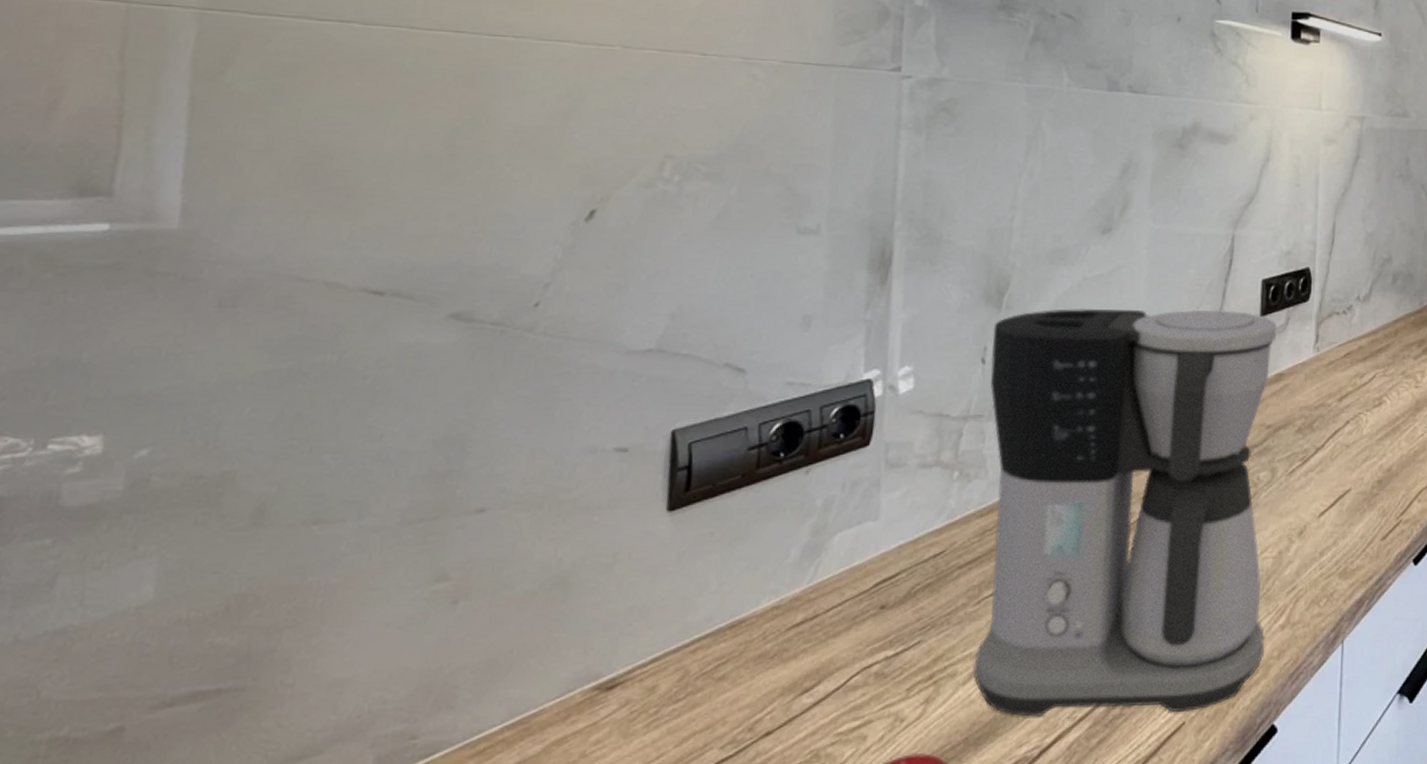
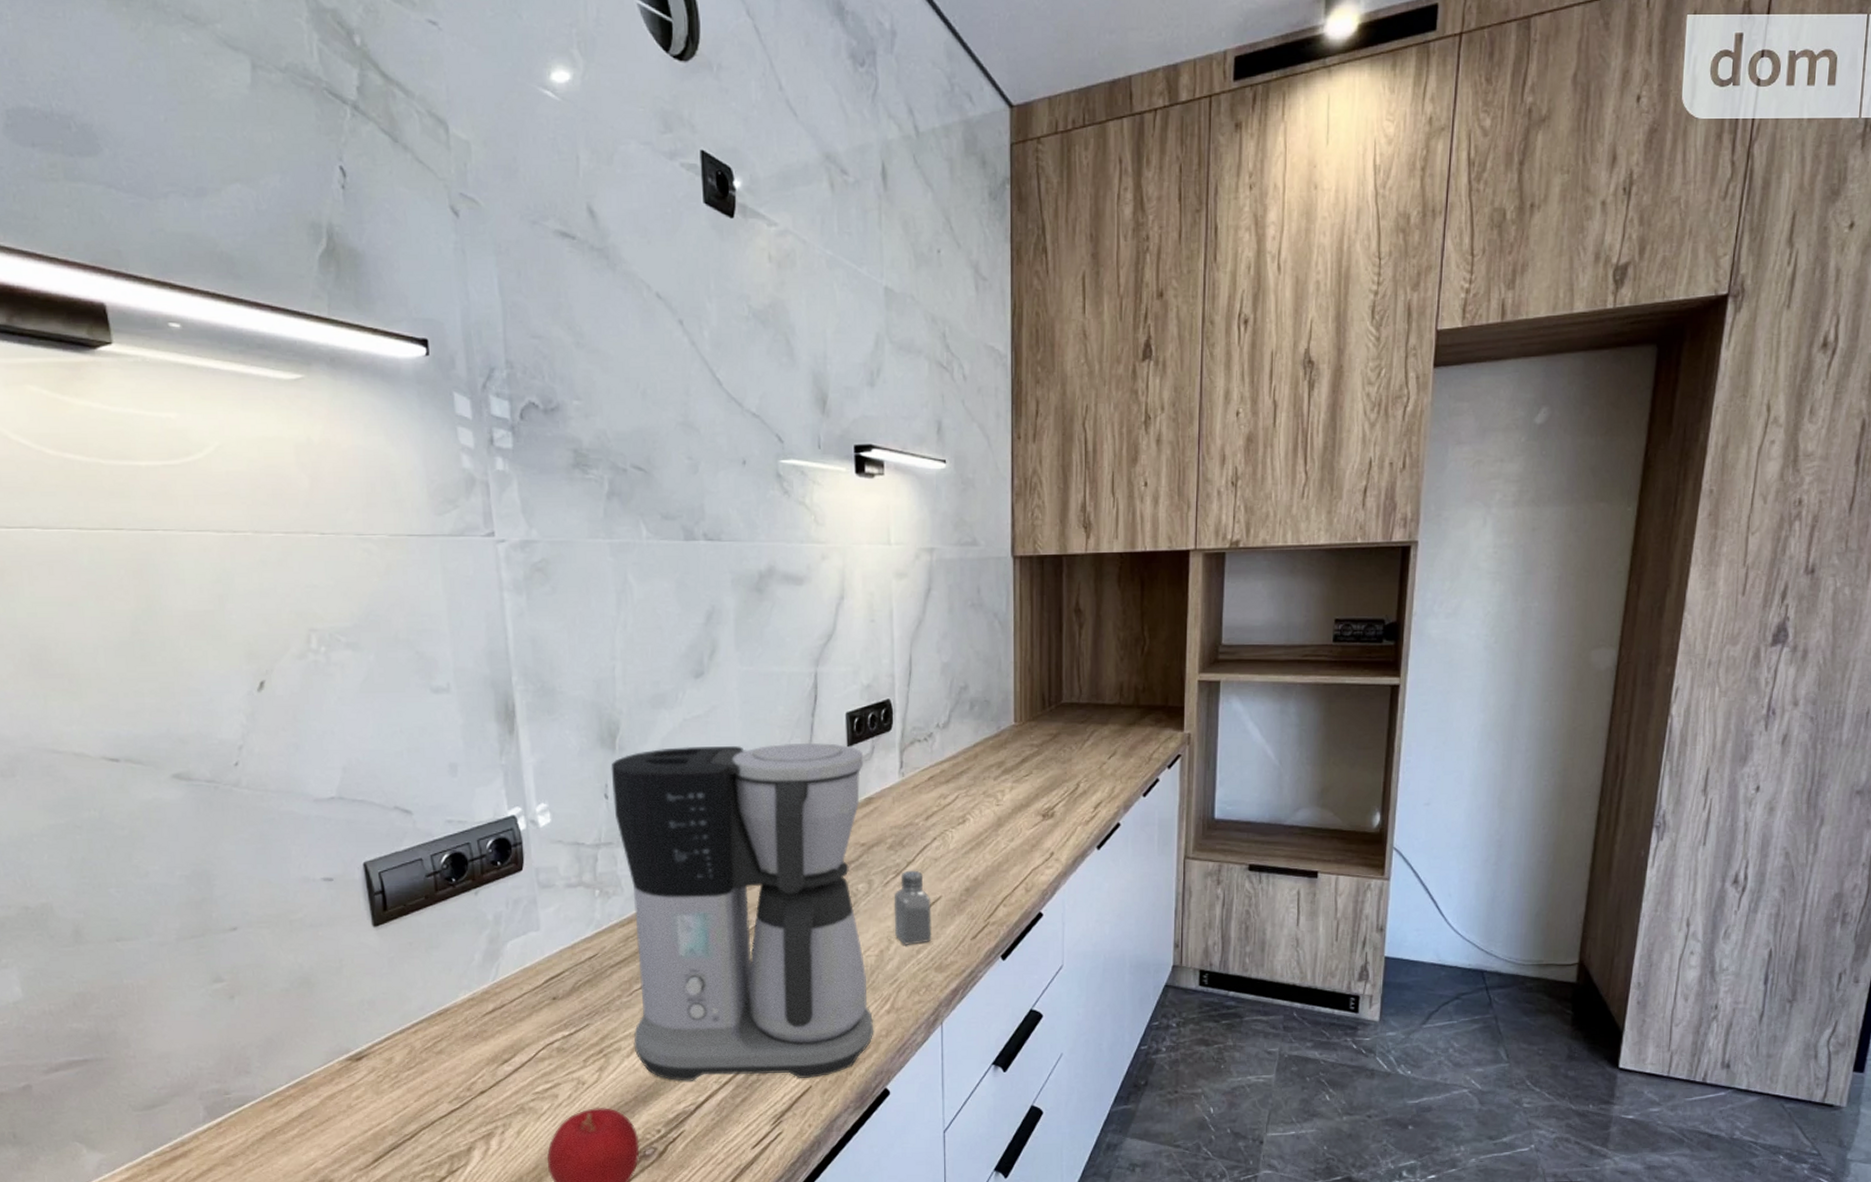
saltshaker: none [1296,457,1340,546] -> present [893,870,932,945]

